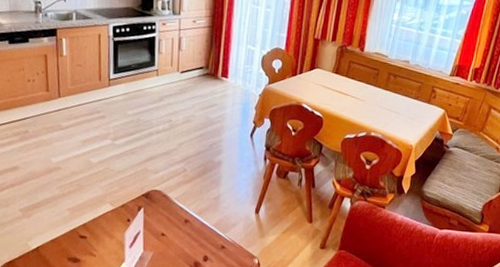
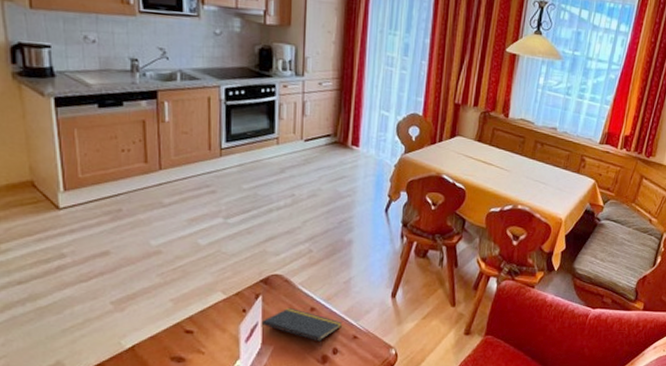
notepad: none [143,219,213,256] -> present [261,307,343,349]

